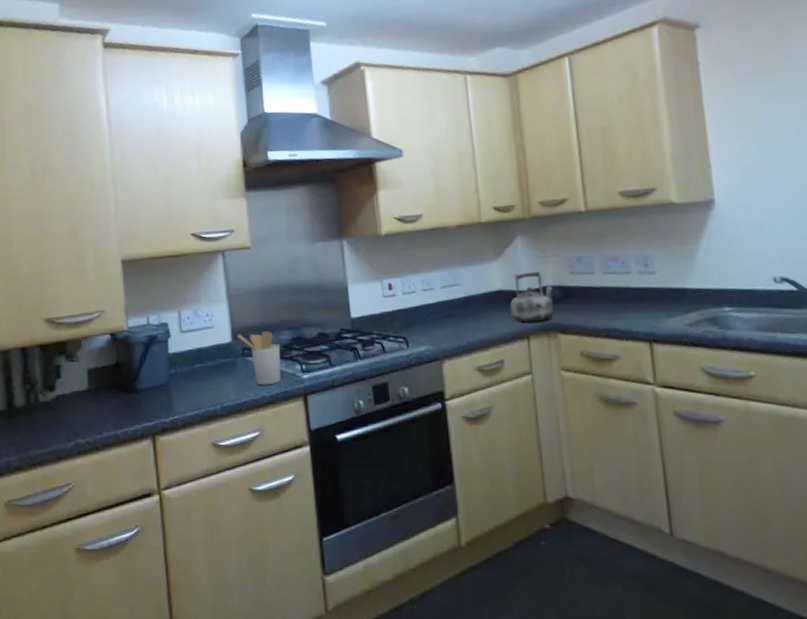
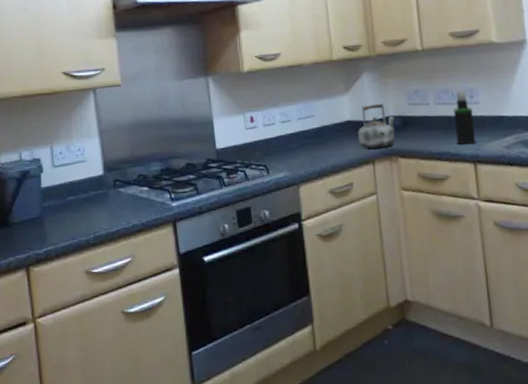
utensil holder: present [237,331,281,386] -> none [108,163,151,215]
spray bottle: none [624,257,652,321] -> present [454,90,476,145]

